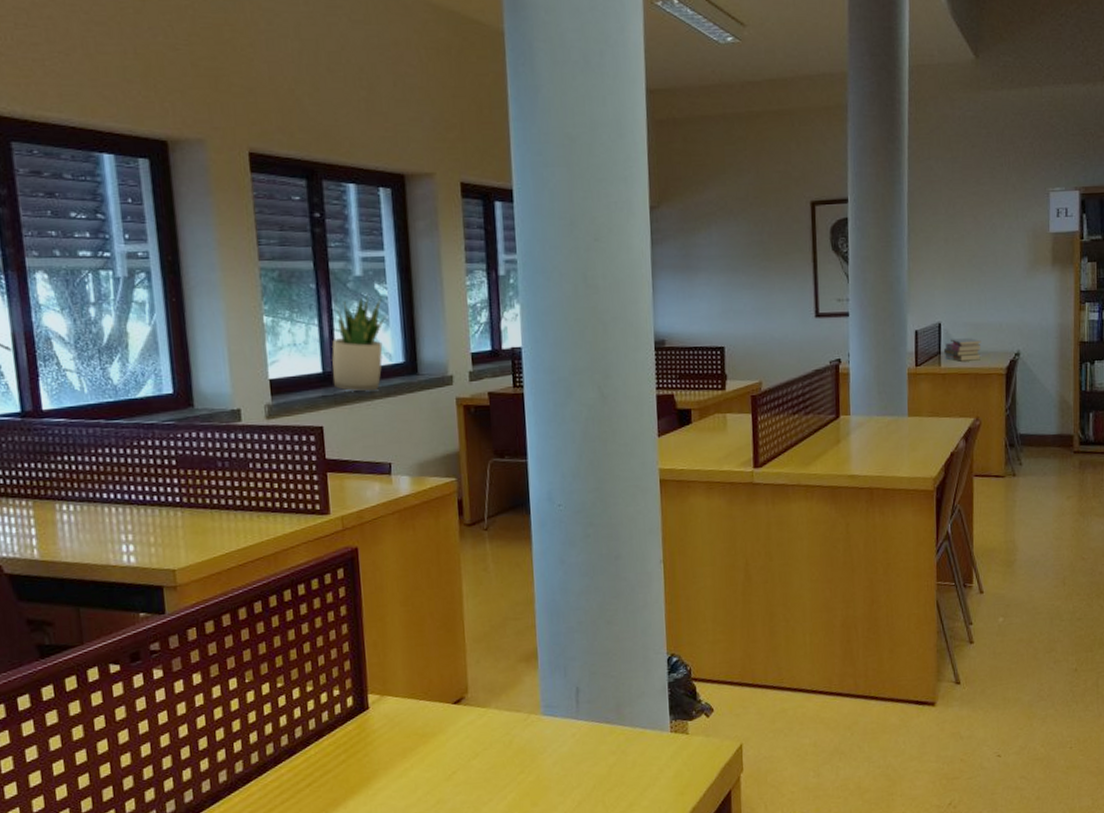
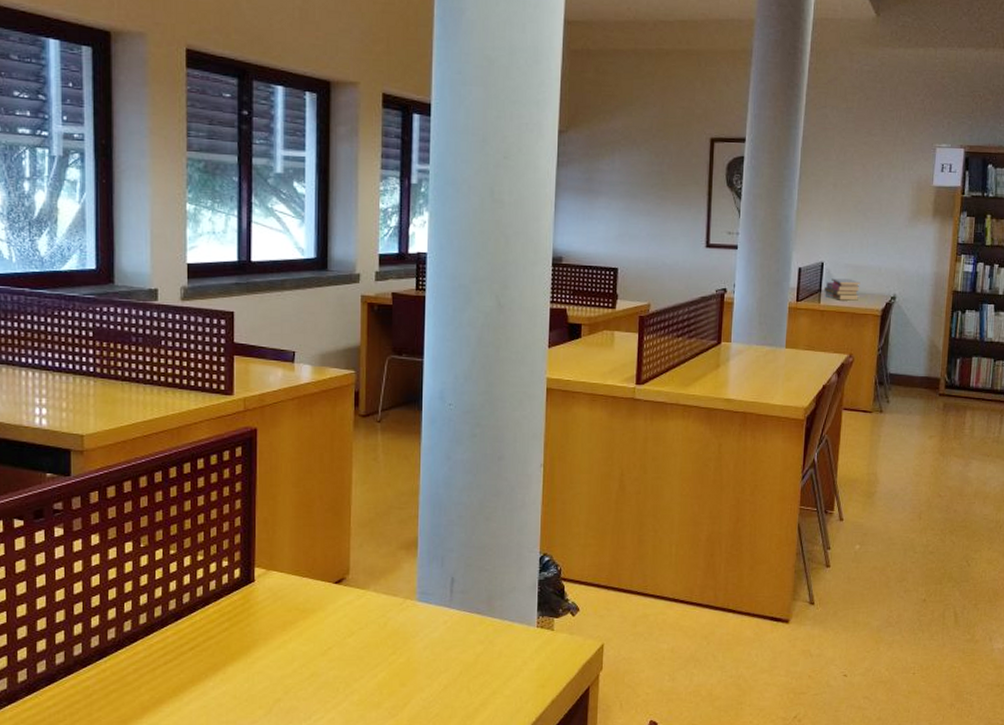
planter: present [332,296,385,392] -> none [247,192,301,283]

